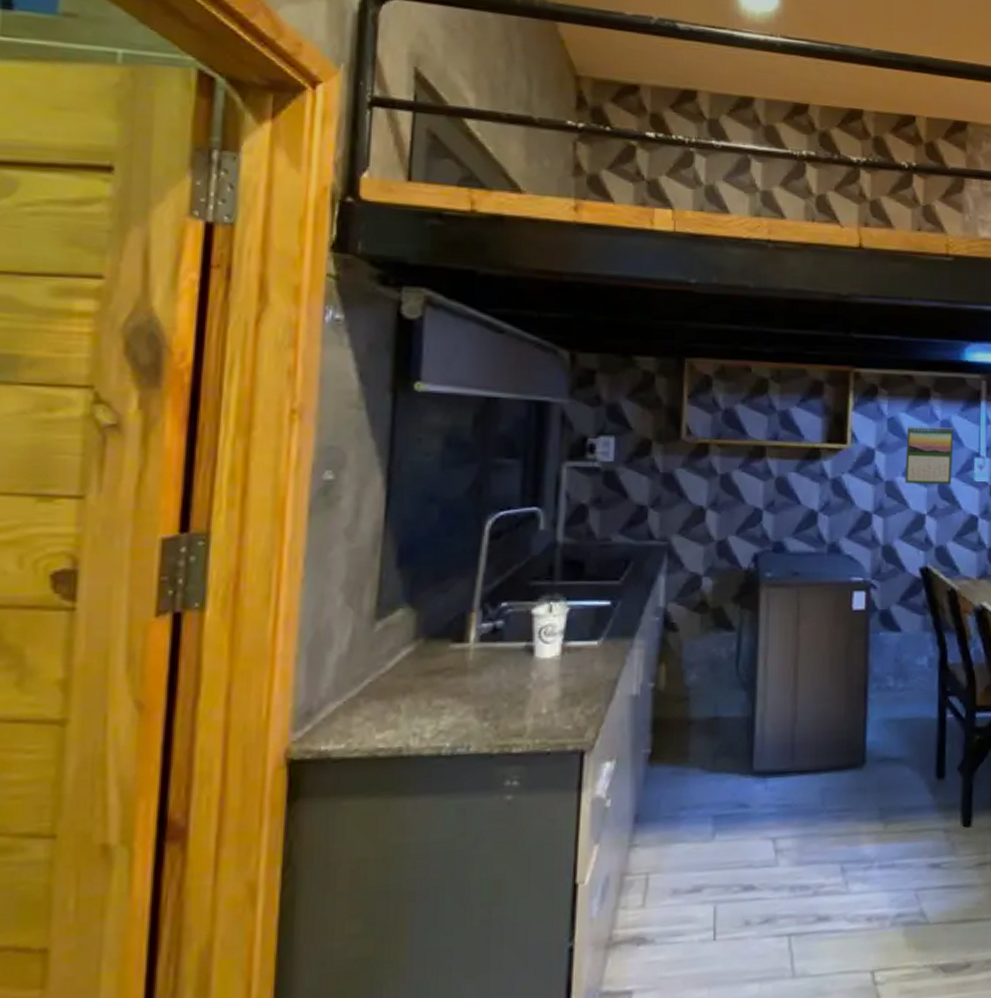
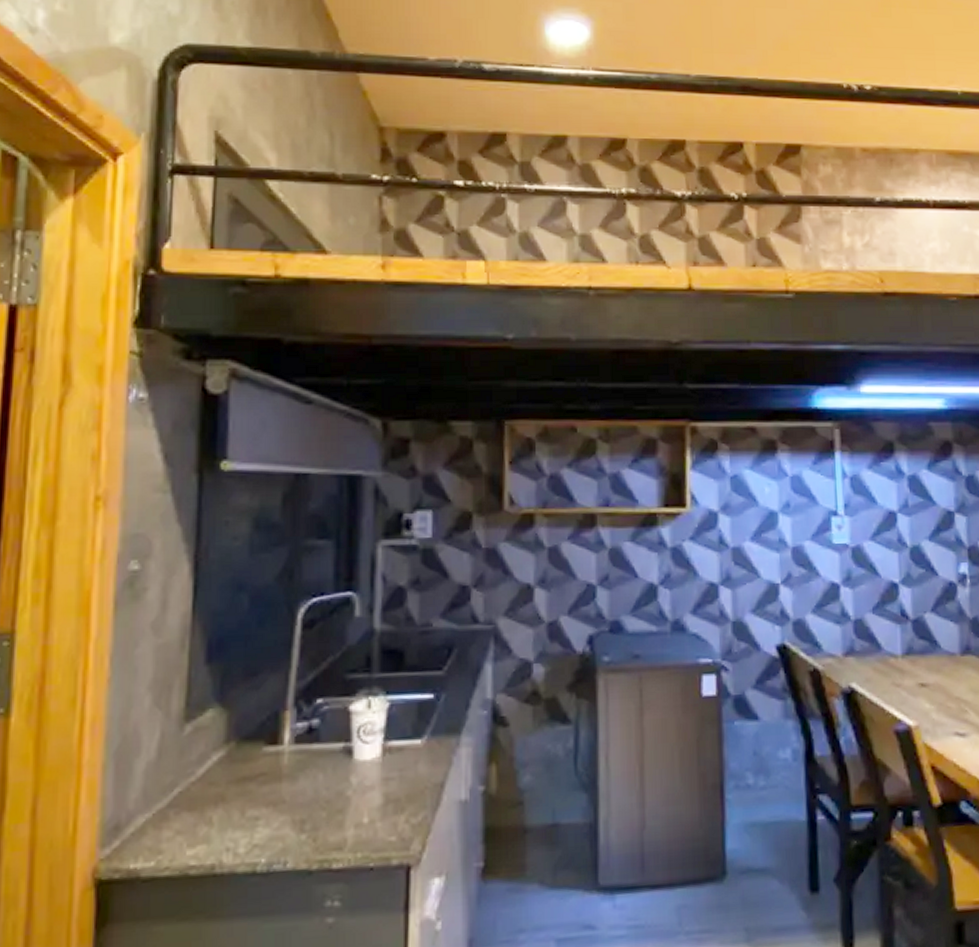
calendar: present [905,426,954,485] -> none [752,483,807,550]

